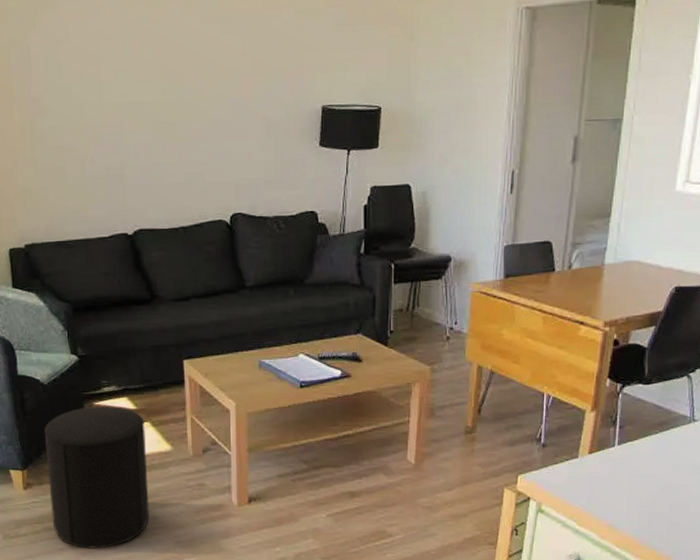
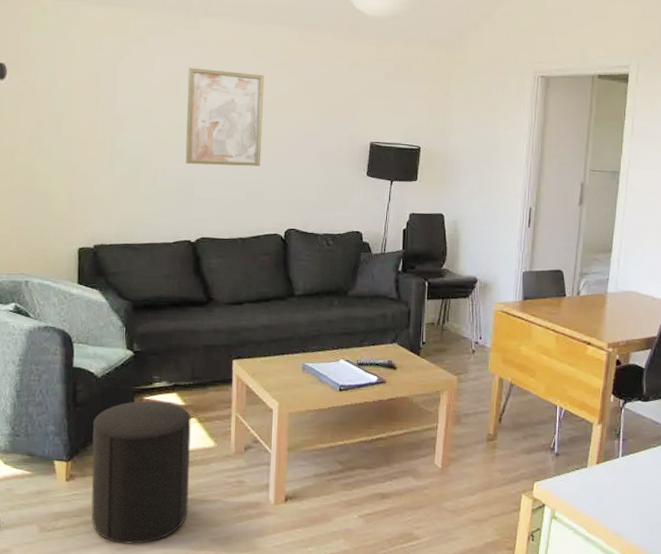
wall art: none [108,33,198,148] -> present [185,67,265,166]

